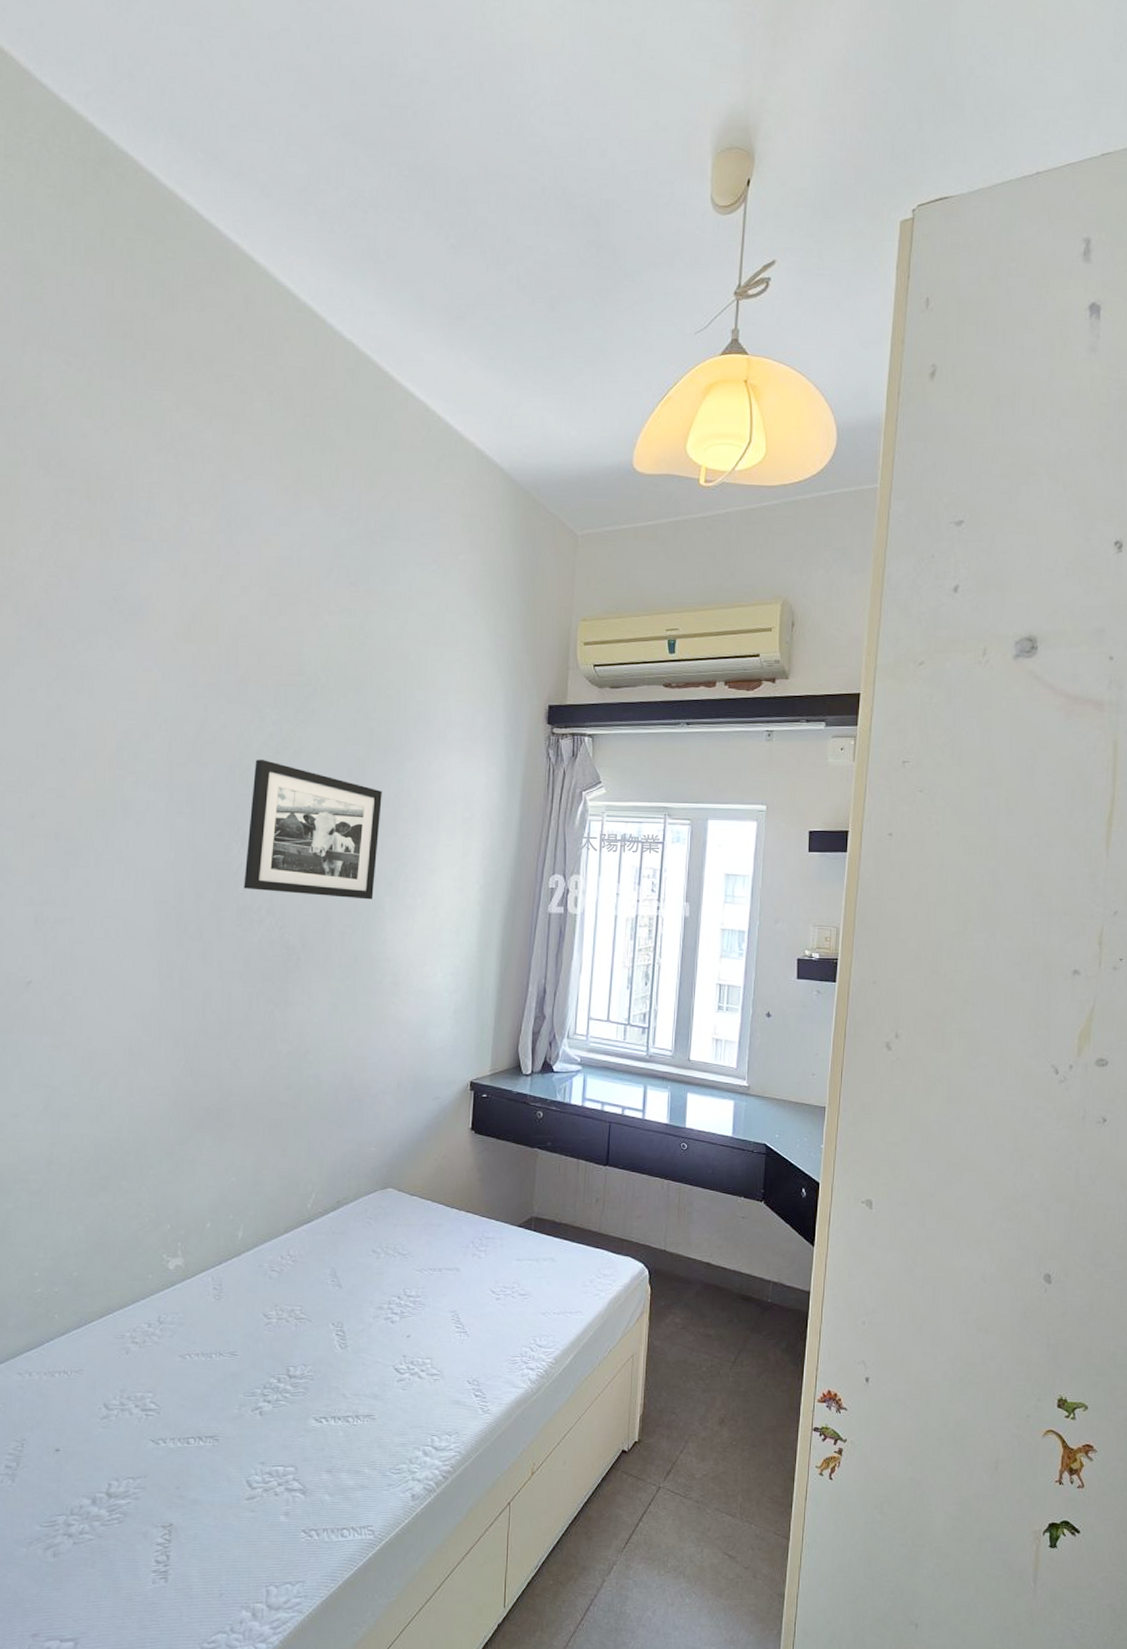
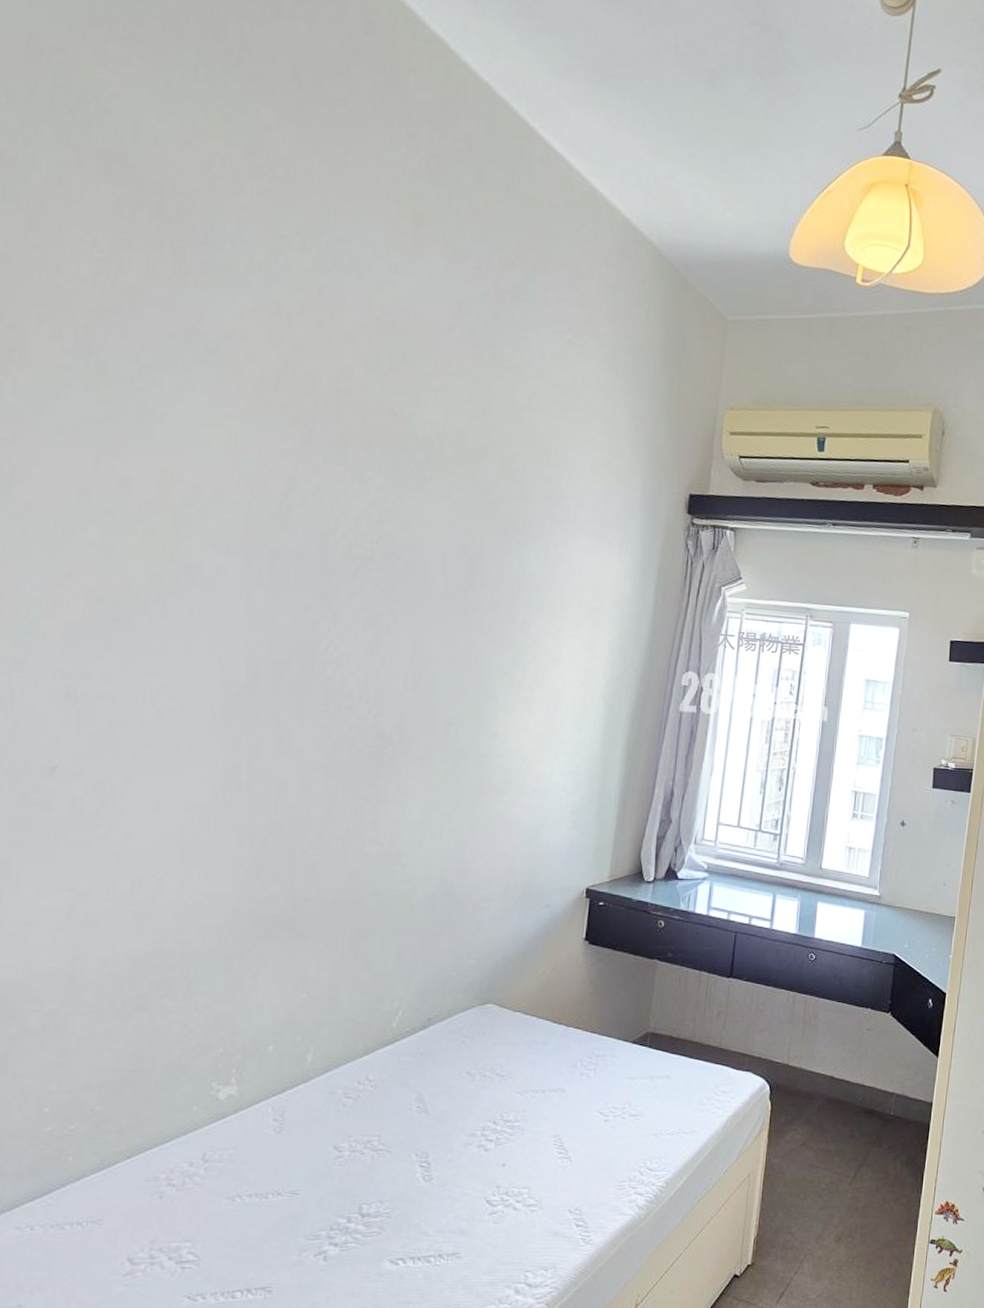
picture frame: present [244,760,382,900] -> none [332,528,501,689]

